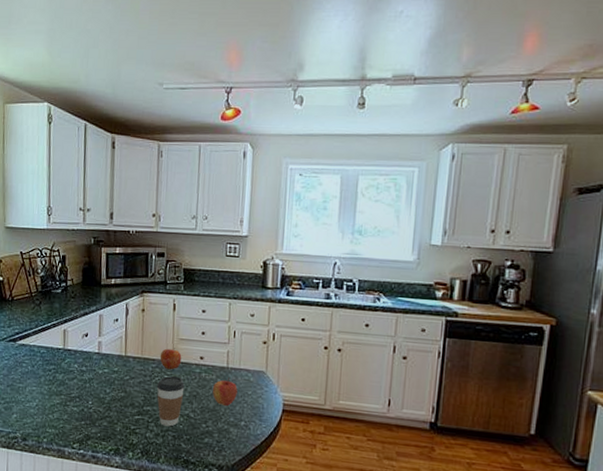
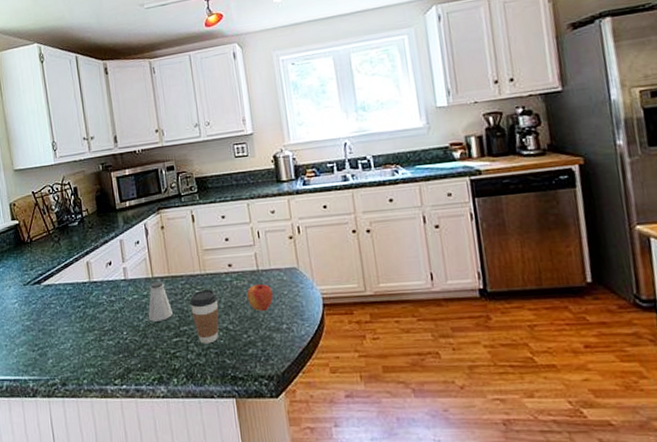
saltshaker: none [115,359,140,398] -> present [148,280,174,322]
apple: present [160,348,182,370] -> none [187,260,210,284]

